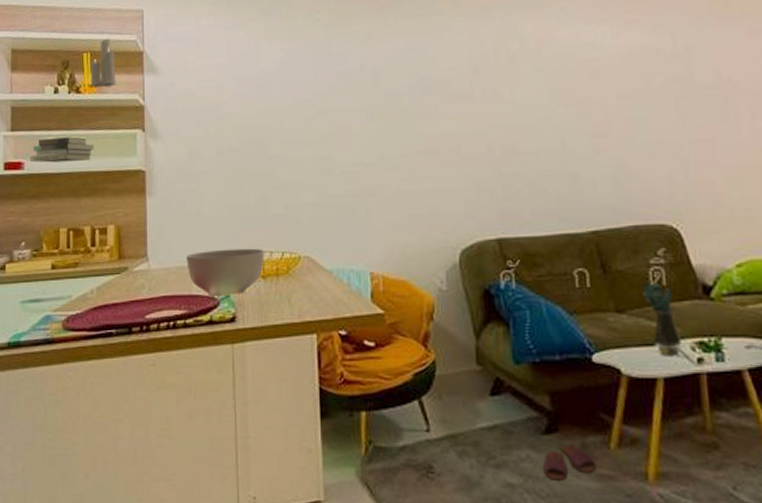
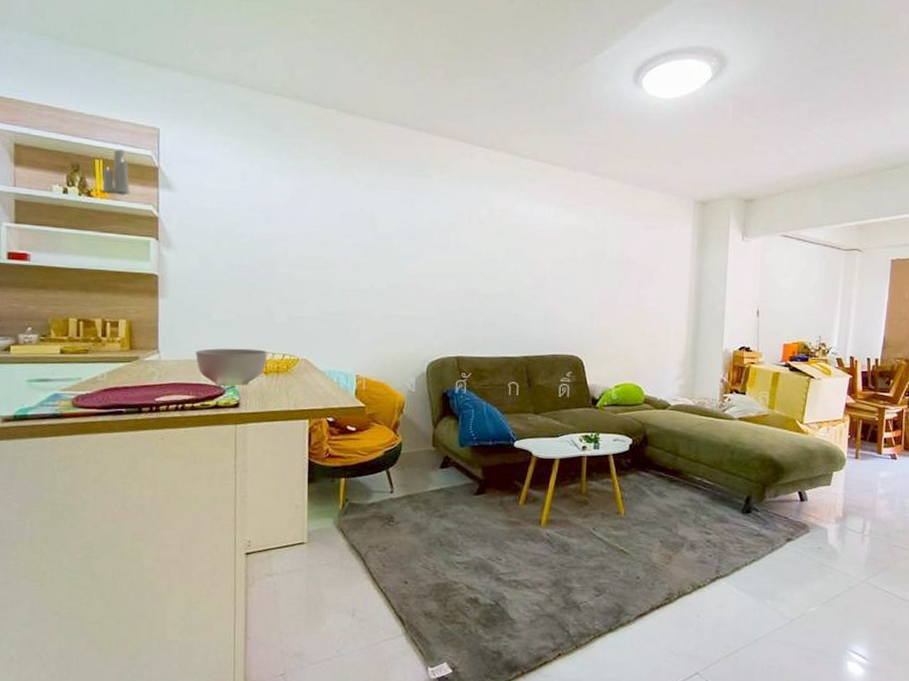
books: present [29,137,94,163] -> none [35,235,106,260]
slippers: present [542,445,596,481] -> none [472,502,508,526]
vase: present [642,279,683,357] -> none [553,392,575,445]

